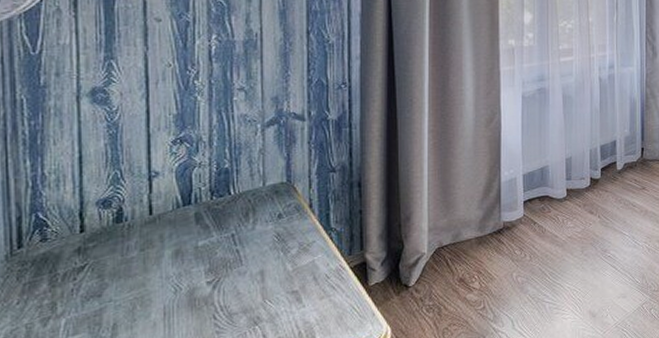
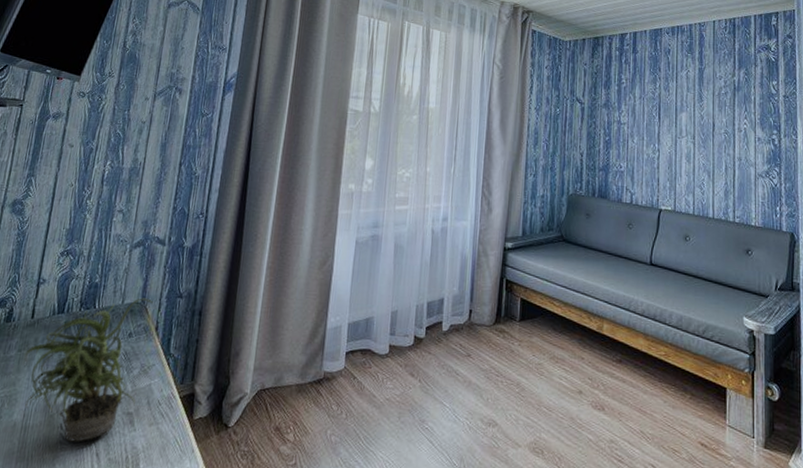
potted plant: none [150,177,303,330] -> present [24,298,154,442]

